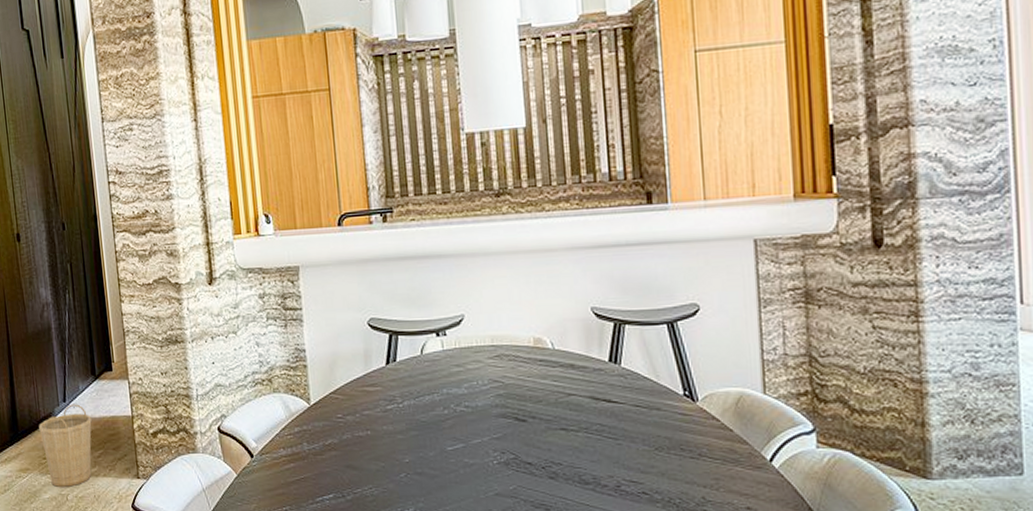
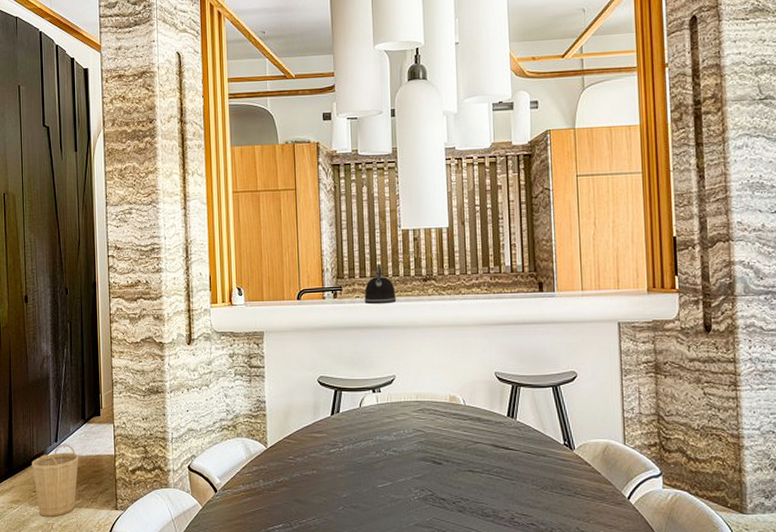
kettle: none [421,177,463,229] -> present [364,263,397,305]

